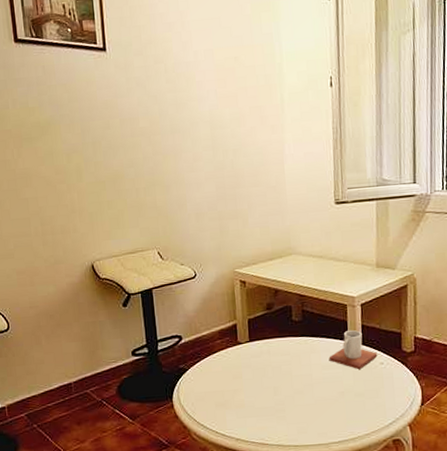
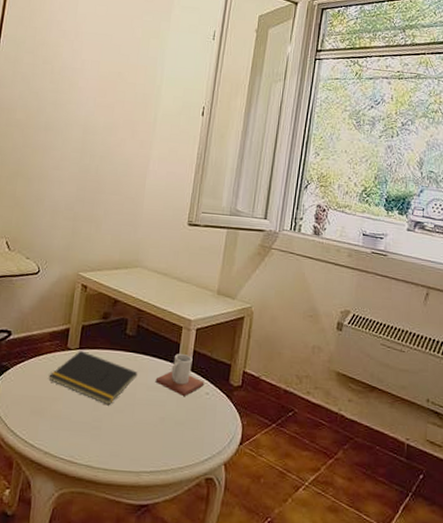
notepad: none [226,343,311,389] -> present [48,351,138,406]

